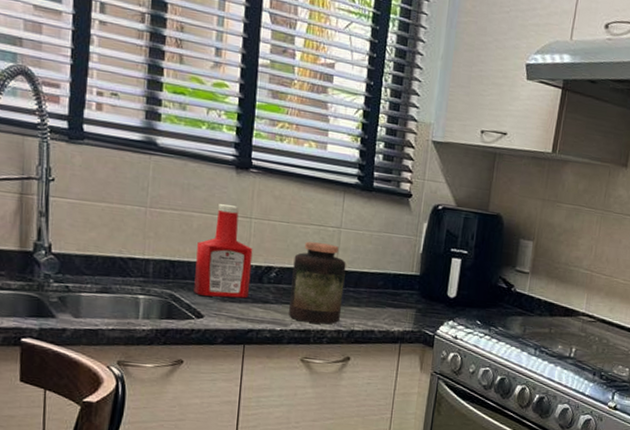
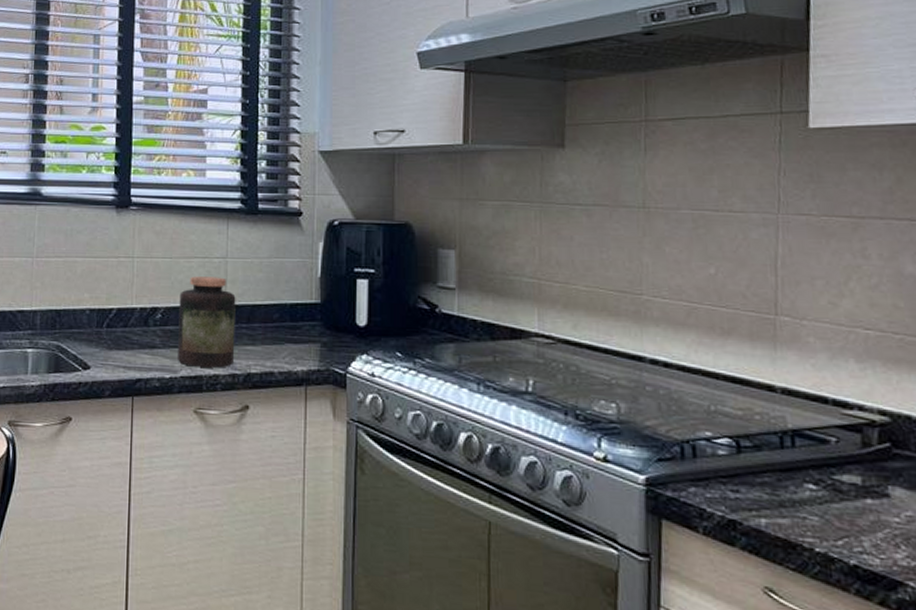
ketchup bottle: present [194,204,253,299] -> none [80,246,137,345]

